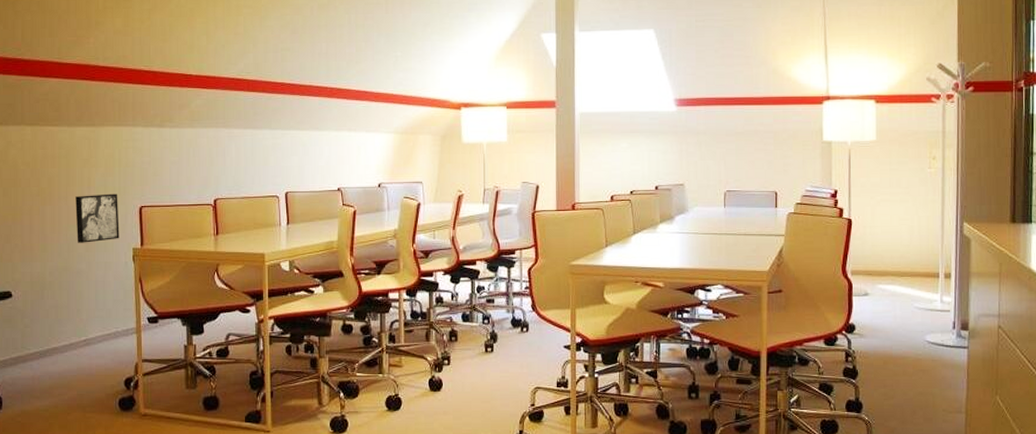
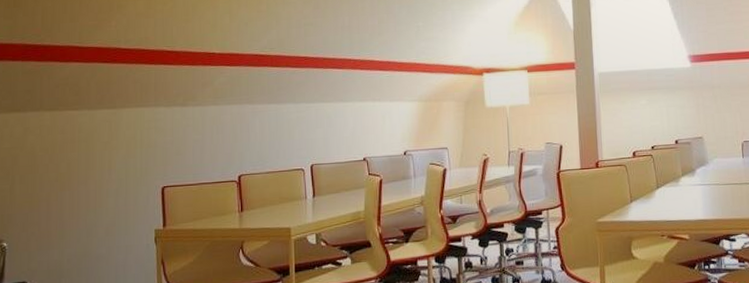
wall art: present [75,193,120,243] -> none [95,175,141,228]

